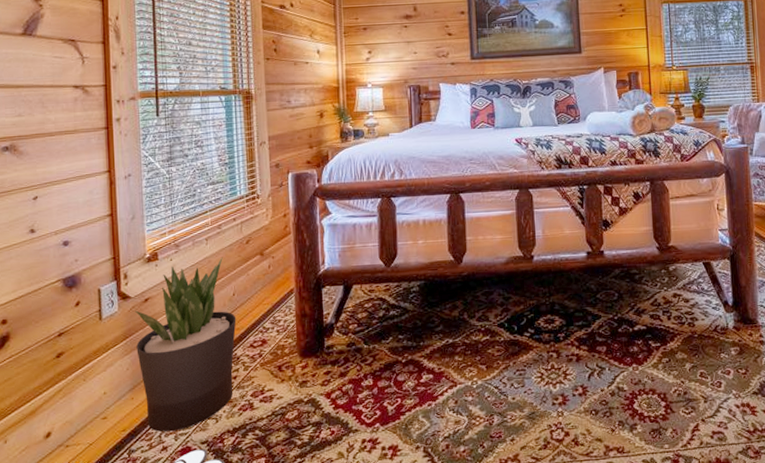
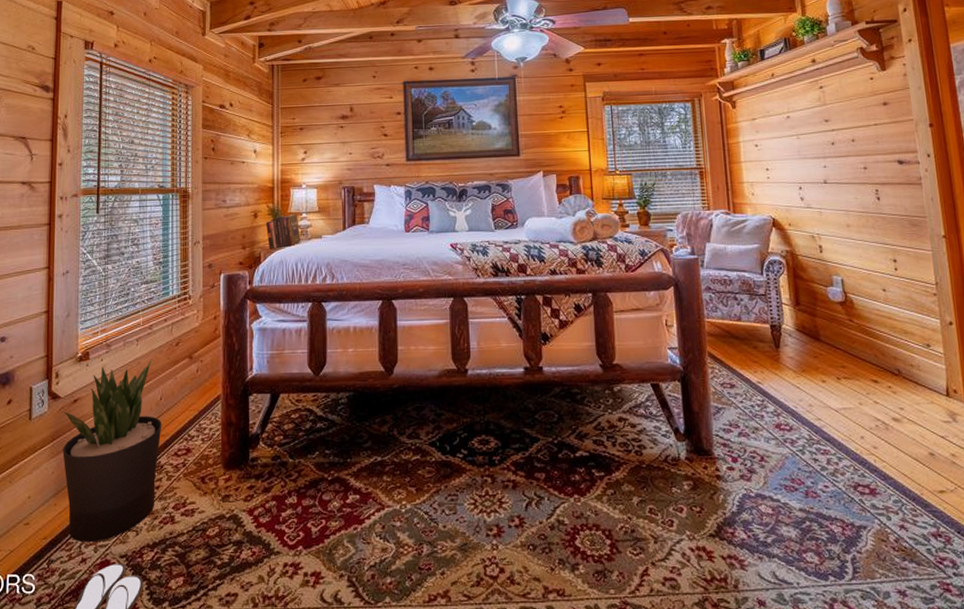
books: none [333,112,368,147] -> present [266,213,301,248]

